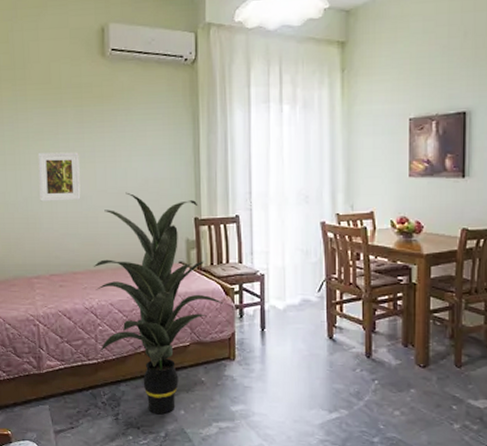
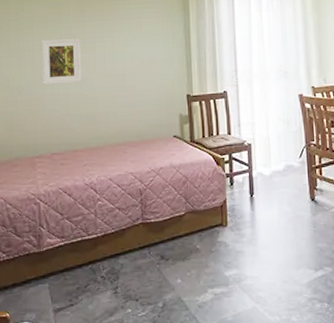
indoor plant: present [93,192,225,415] -> none [93,73,217,285]

